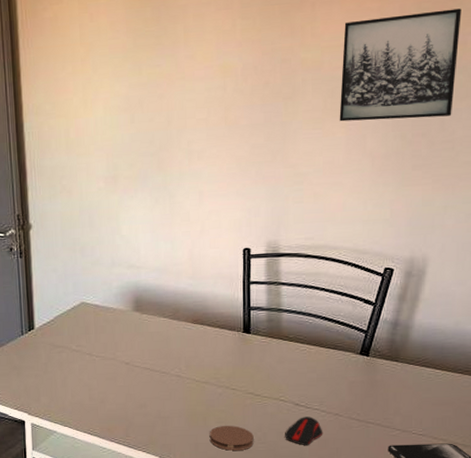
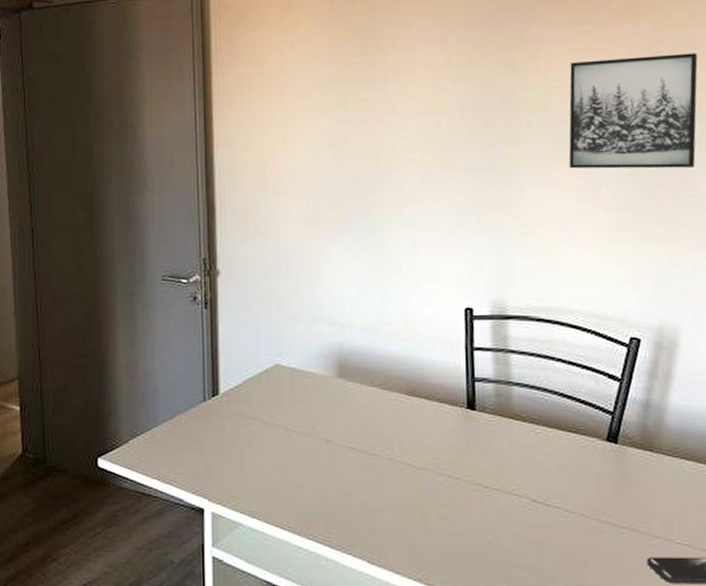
coaster: present [209,426,254,451] -> none [428,525,483,557]
computer mouse: present [285,416,323,445] -> none [520,517,568,553]

